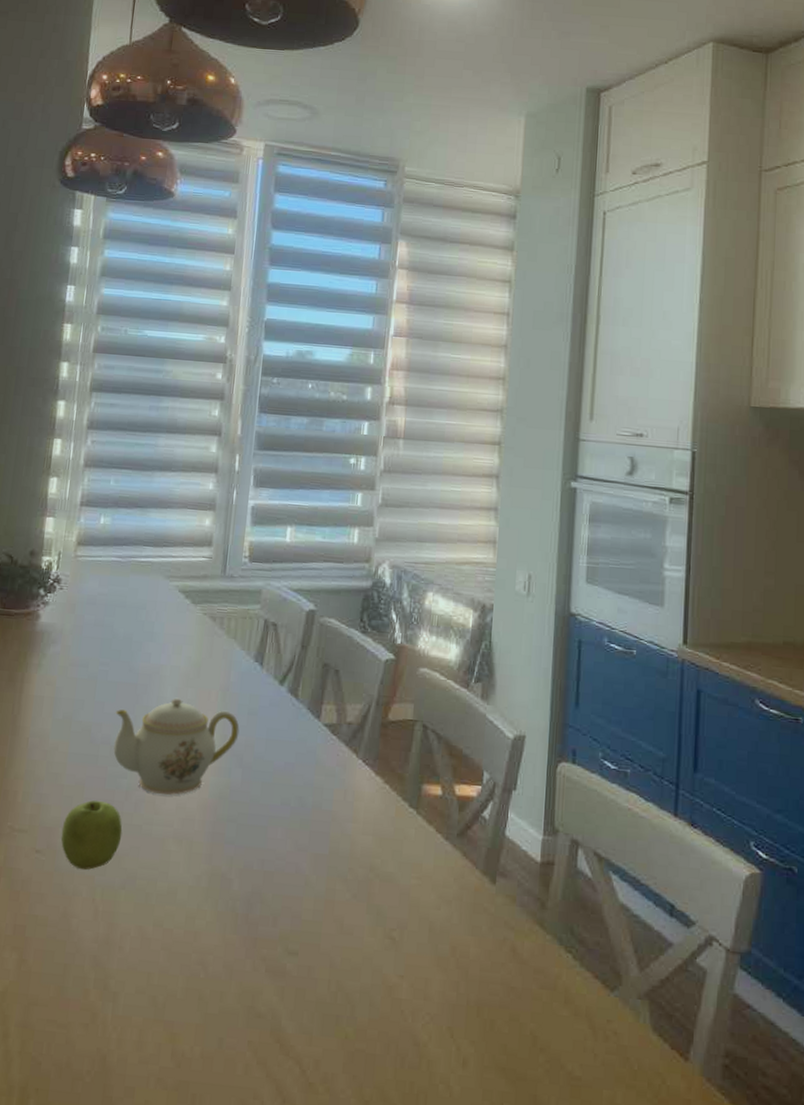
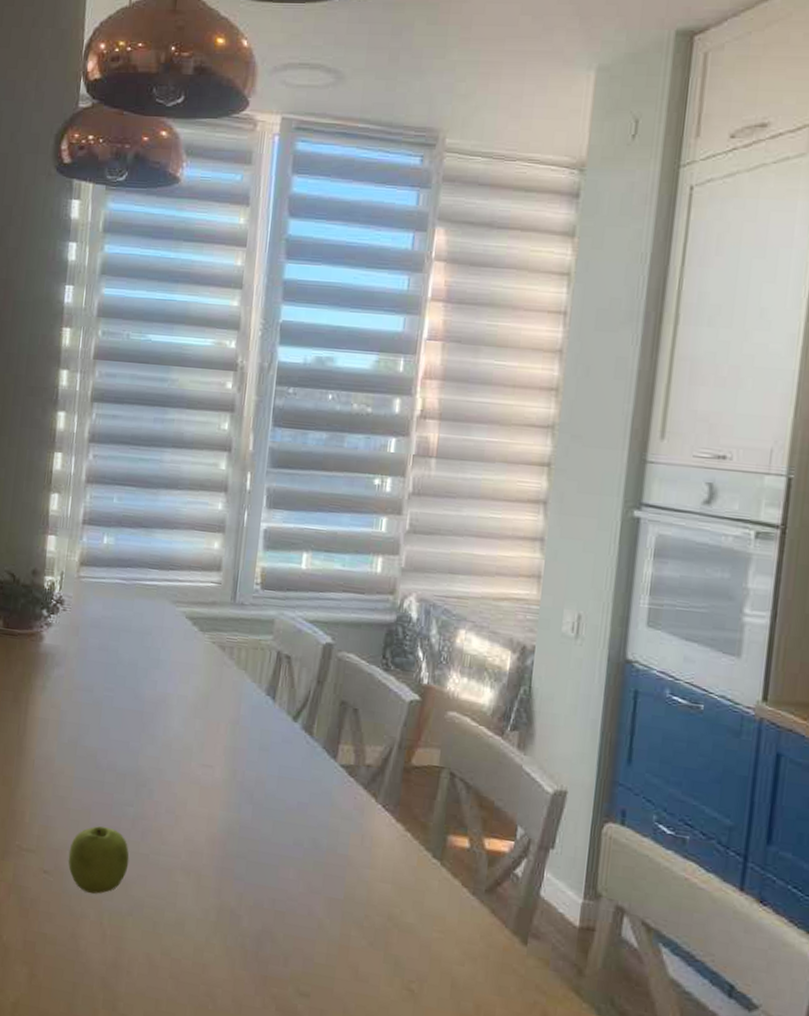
teapot: present [113,697,240,796] -> none [119,728,250,827]

